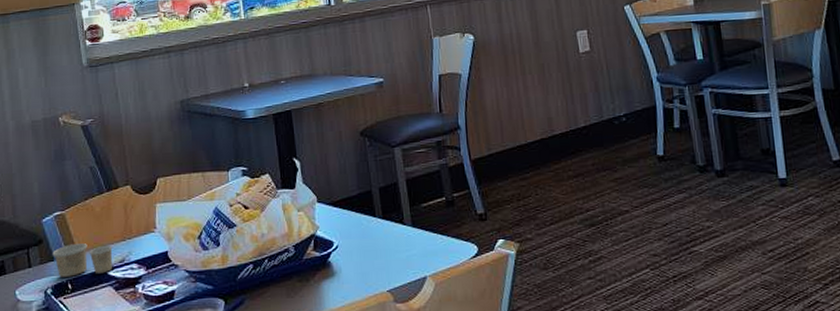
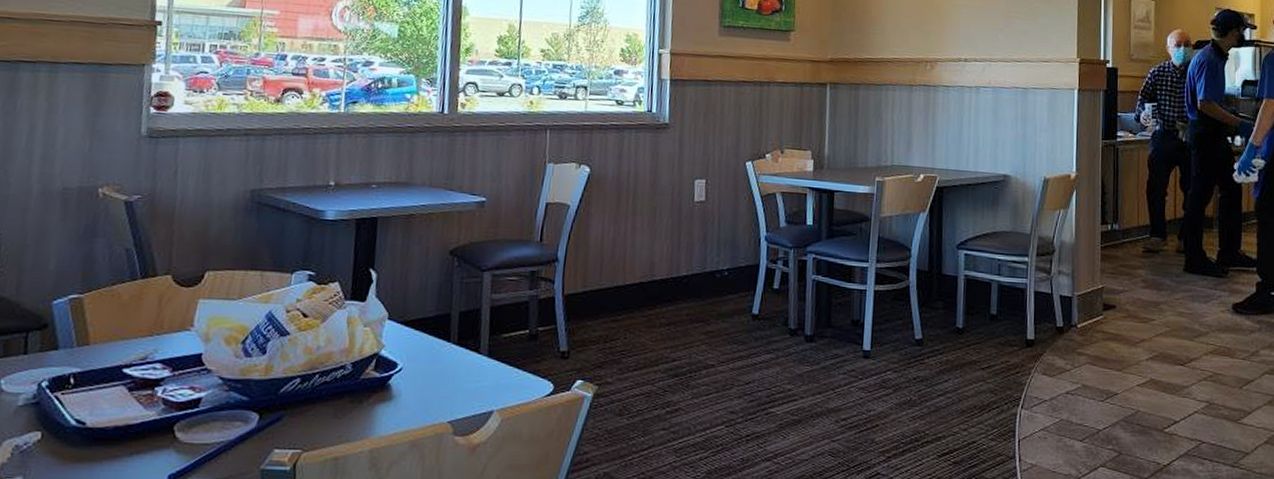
paper cup: present [52,243,113,277] -> none [57,333,135,371]

